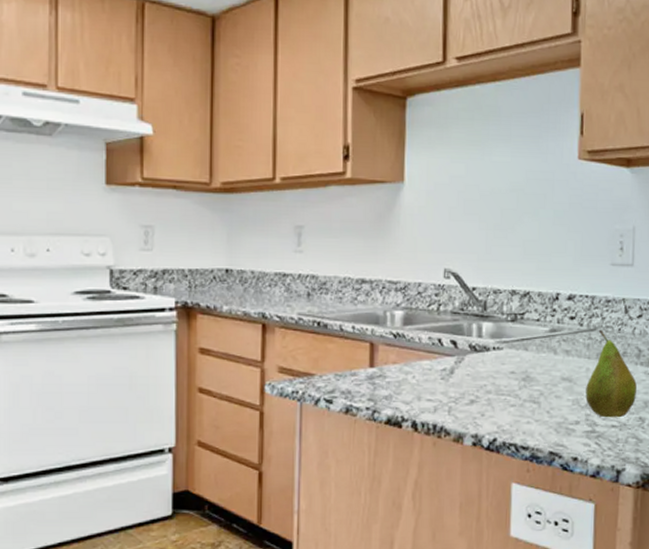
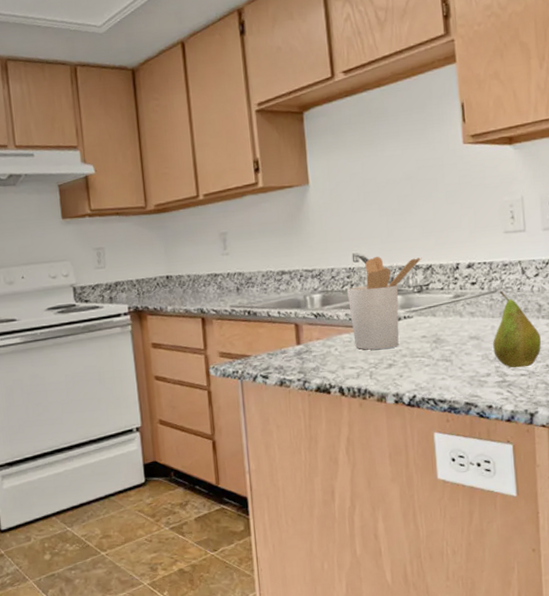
utensil holder: none [433,274,520,383] -> present [347,256,422,350]

